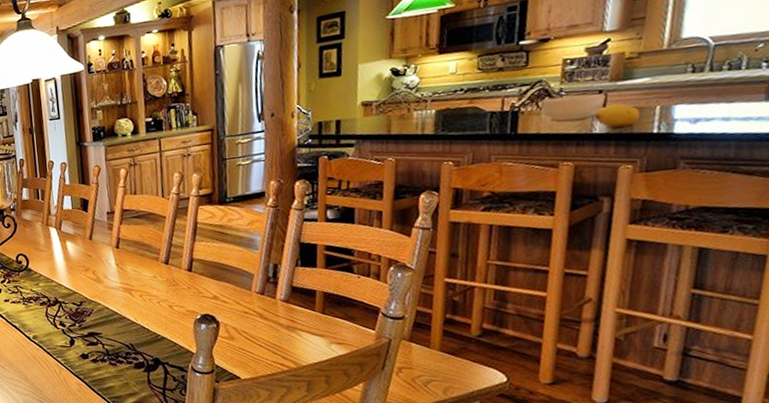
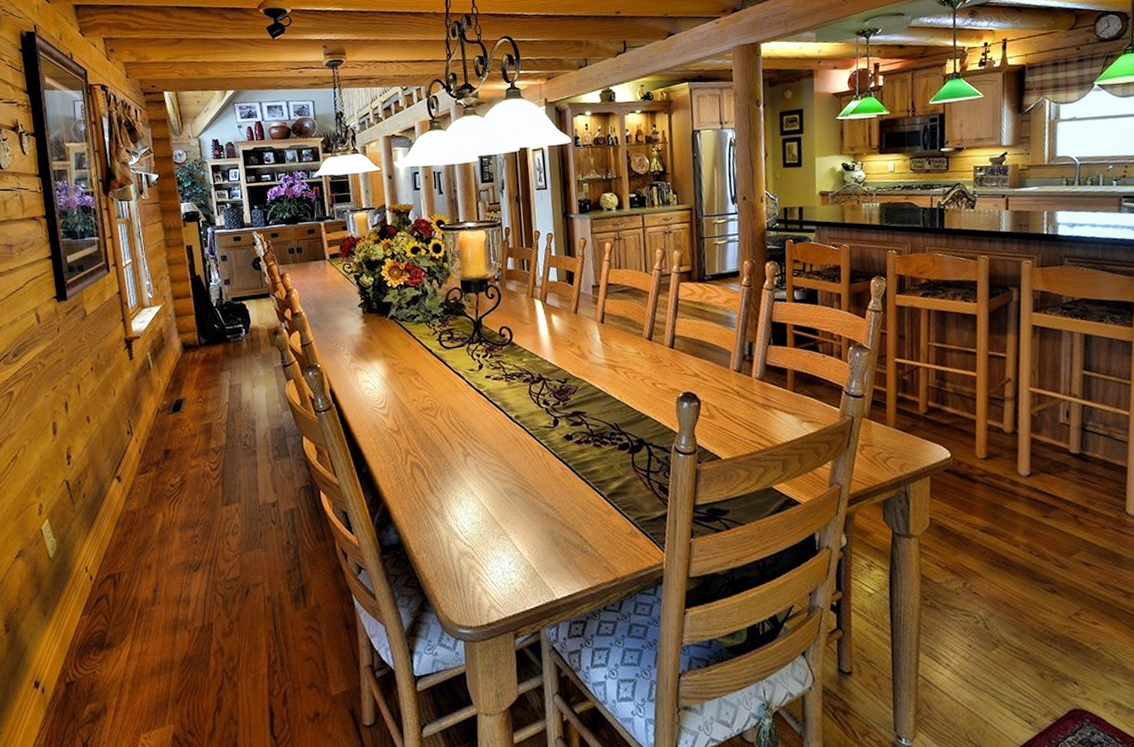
bowl: present [542,94,607,123] -> none [961,198,1008,221]
fruit: present [593,103,640,128] -> none [999,206,1033,228]

